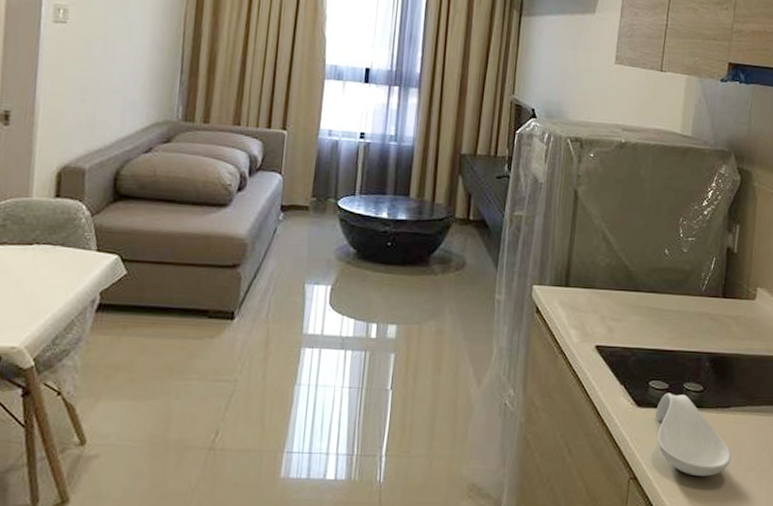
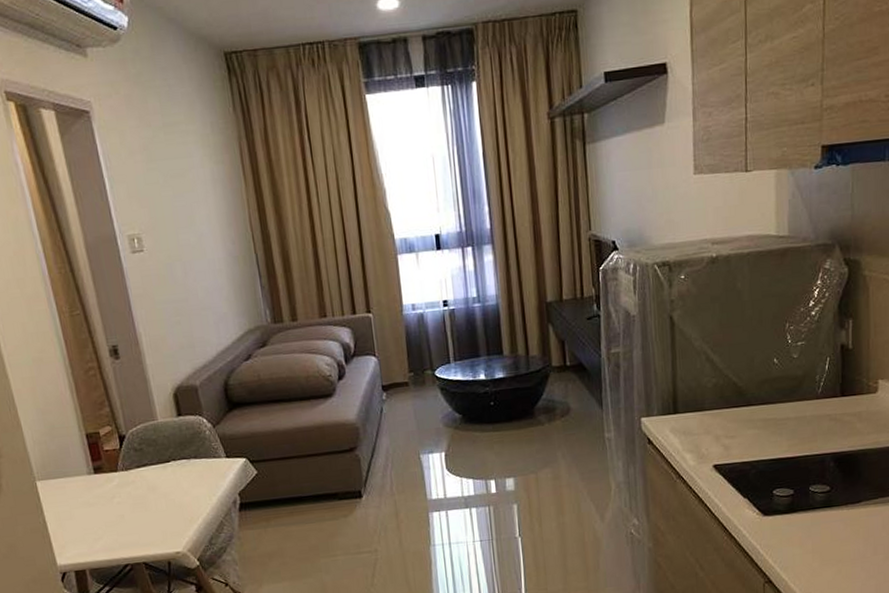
spoon rest: present [655,393,731,477] -> none [782,497,866,572]

